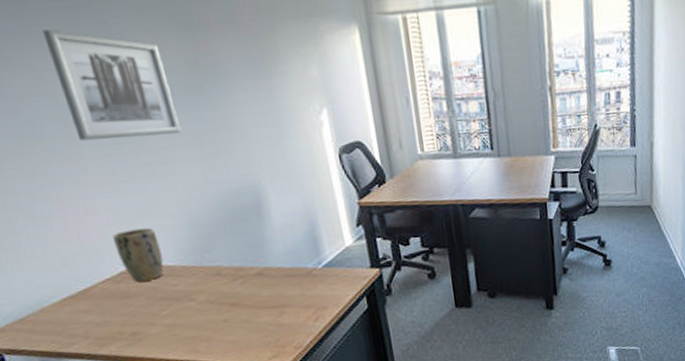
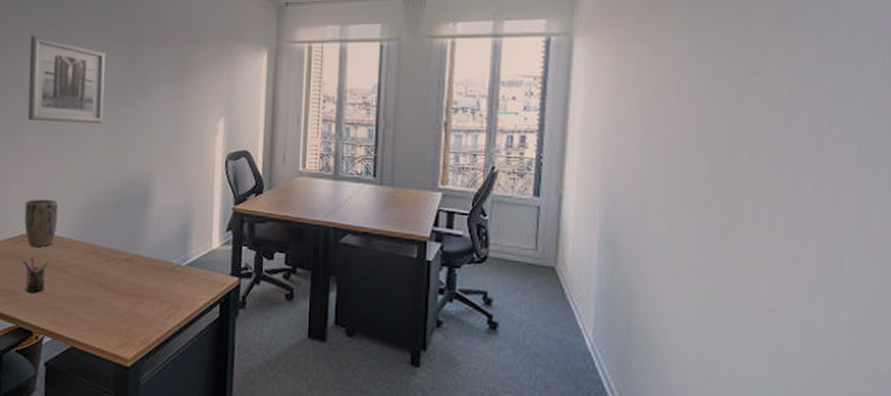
pen holder: none [133,290,170,329] -> present [22,256,49,293]

